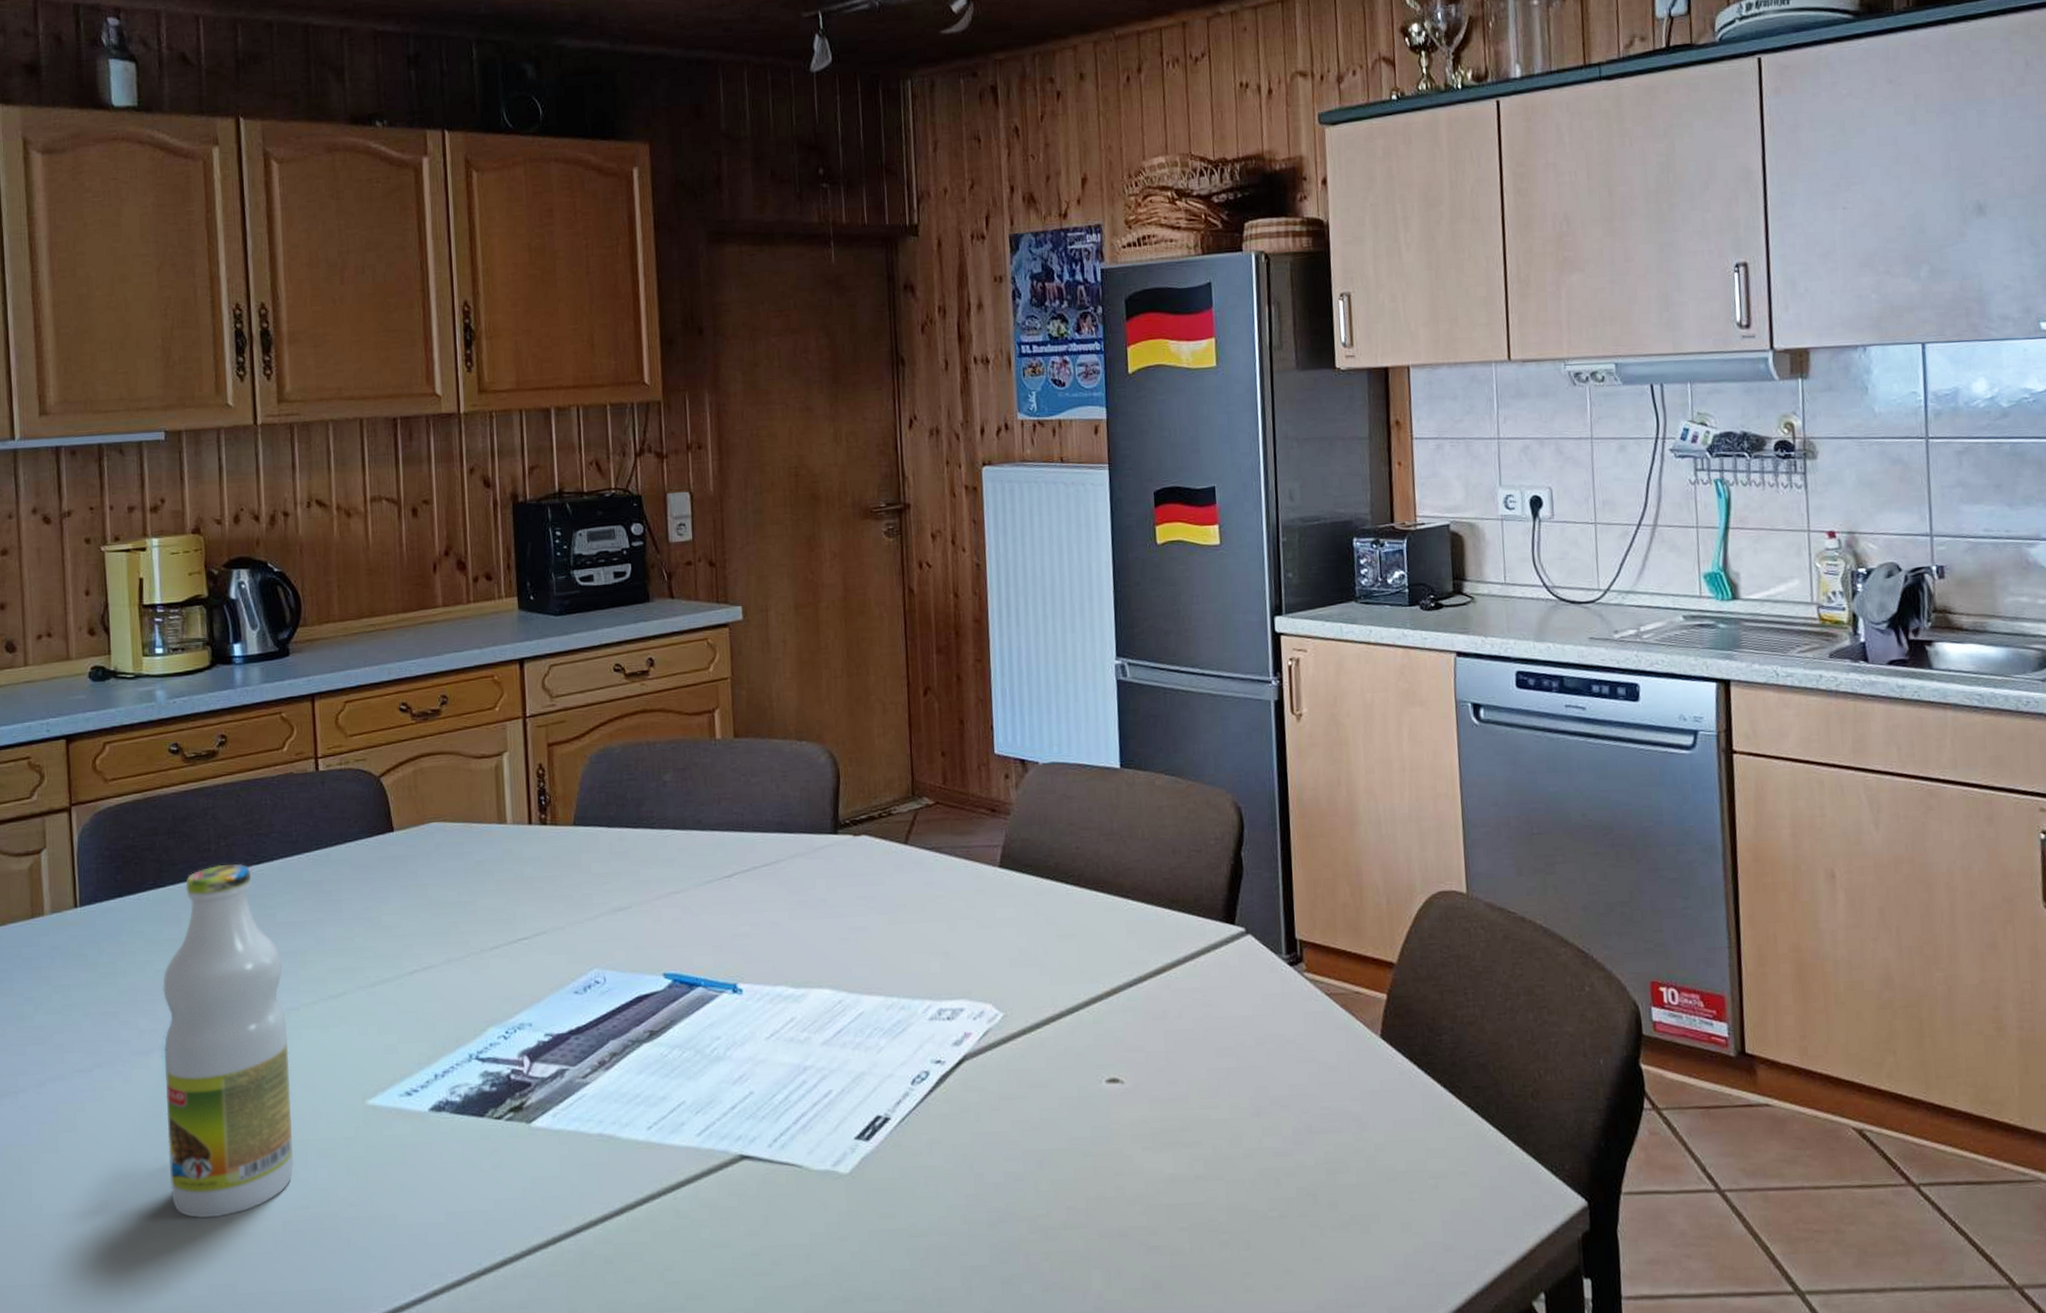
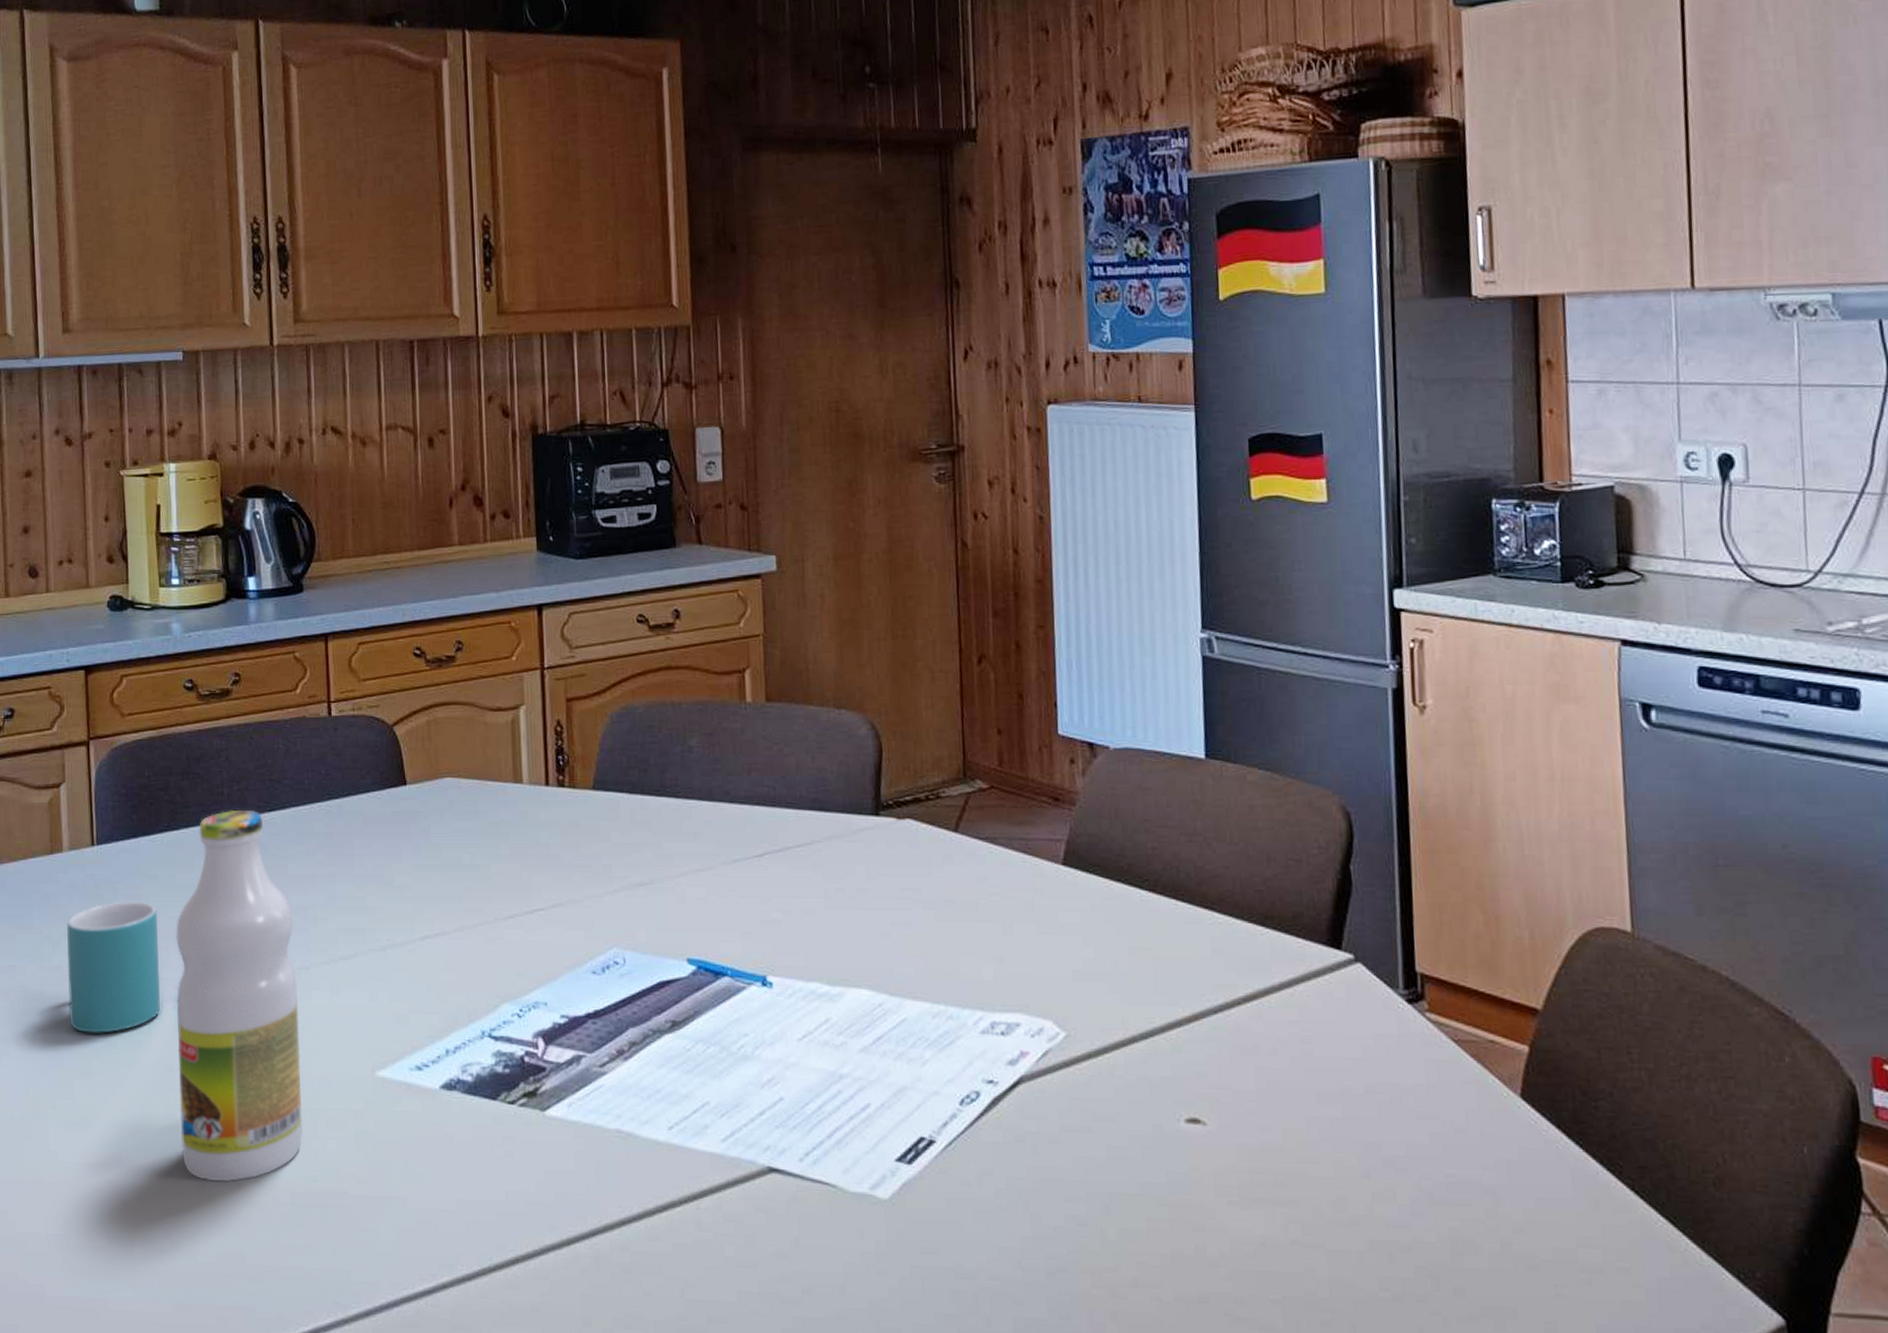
mug: none [49,958,148,1088] -> present [67,901,161,1033]

